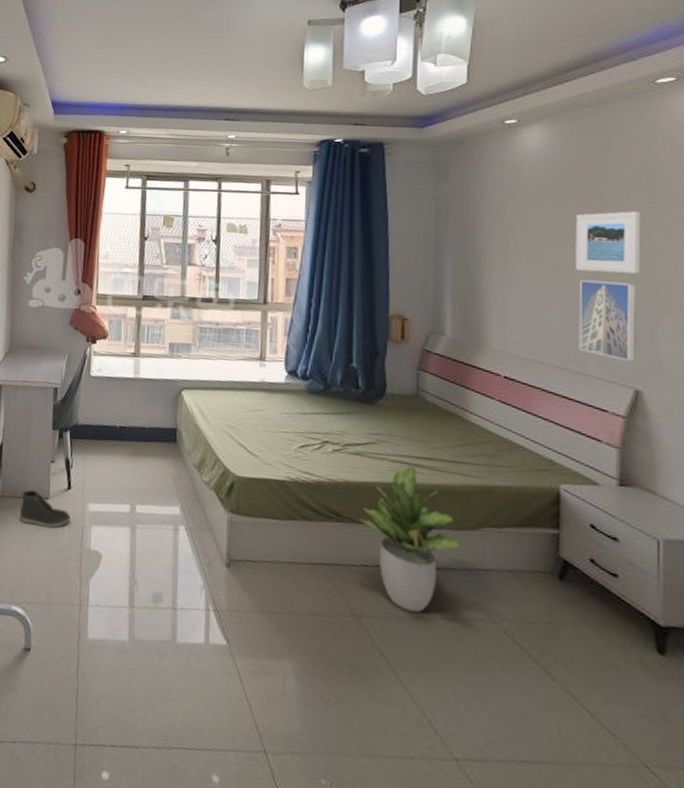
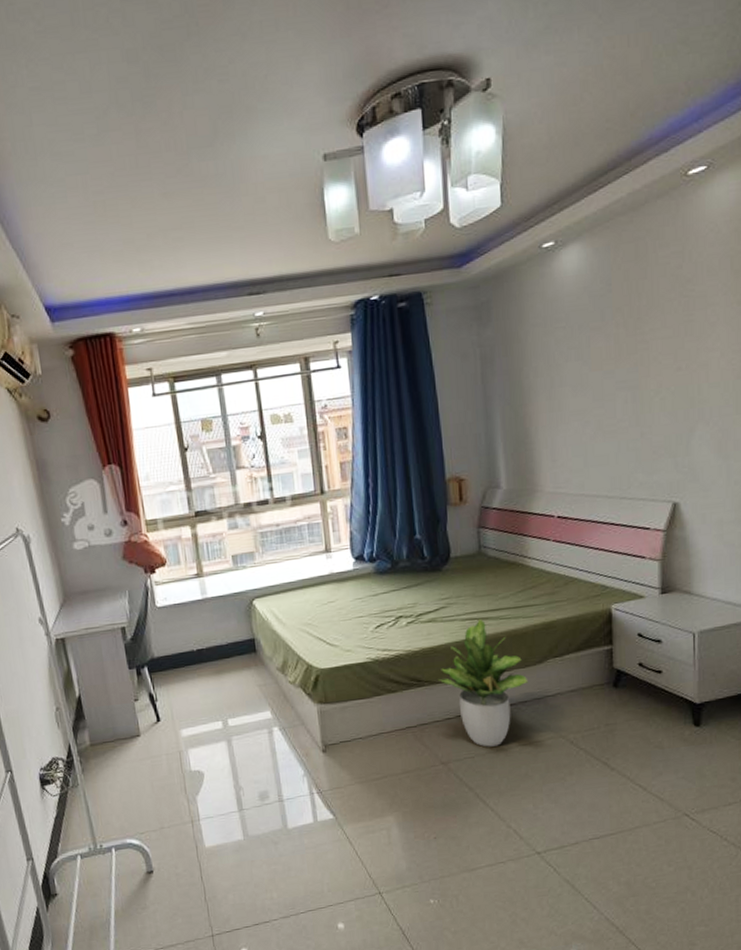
sneaker: present [20,490,71,528] -> none [112,731,166,764]
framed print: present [575,211,641,274] -> none [615,323,676,396]
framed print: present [579,279,637,361] -> none [622,399,673,477]

